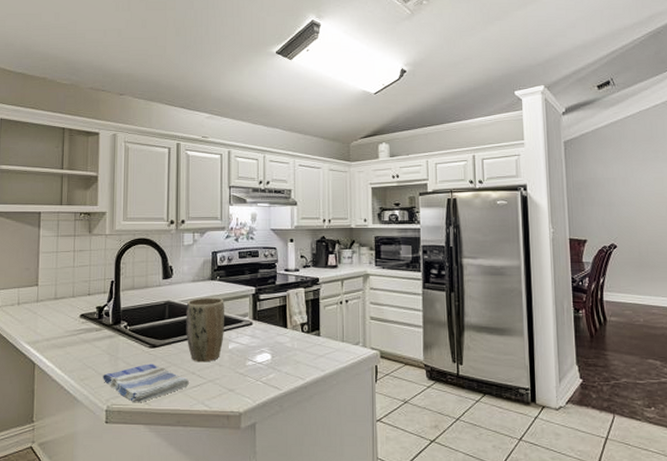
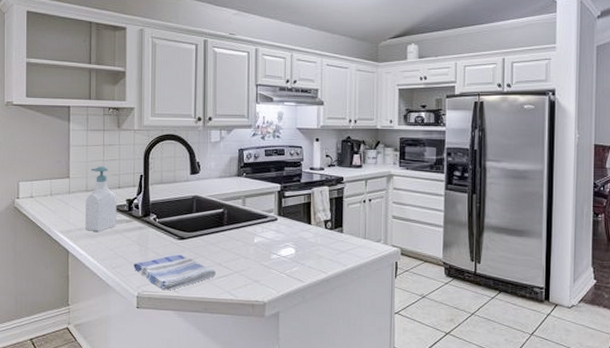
soap bottle: none [53,272,87,341] -> present [85,166,117,232]
plant pot: present [186,297,224,362] -> none [213,193,250,255]

